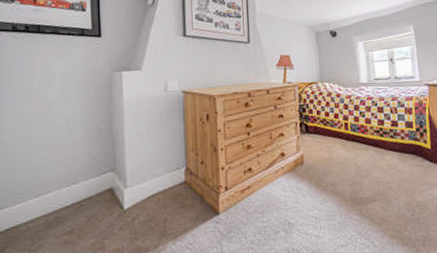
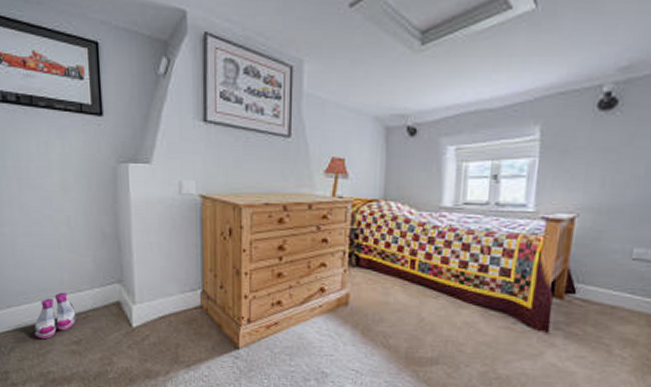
boots: none [27,186,70,235] -> present [34,292,76,339]

